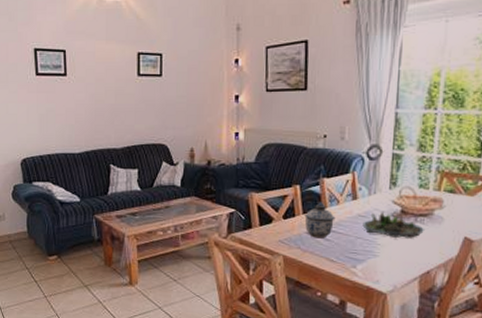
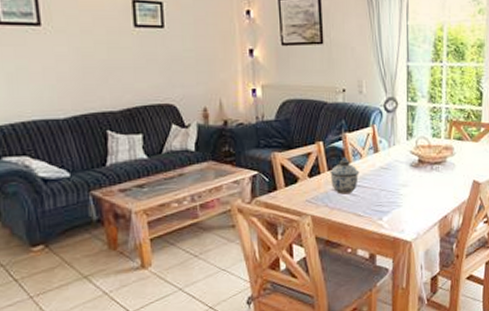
succulent planter: present [362,211,426,238] -> none [385,162,441,187]

